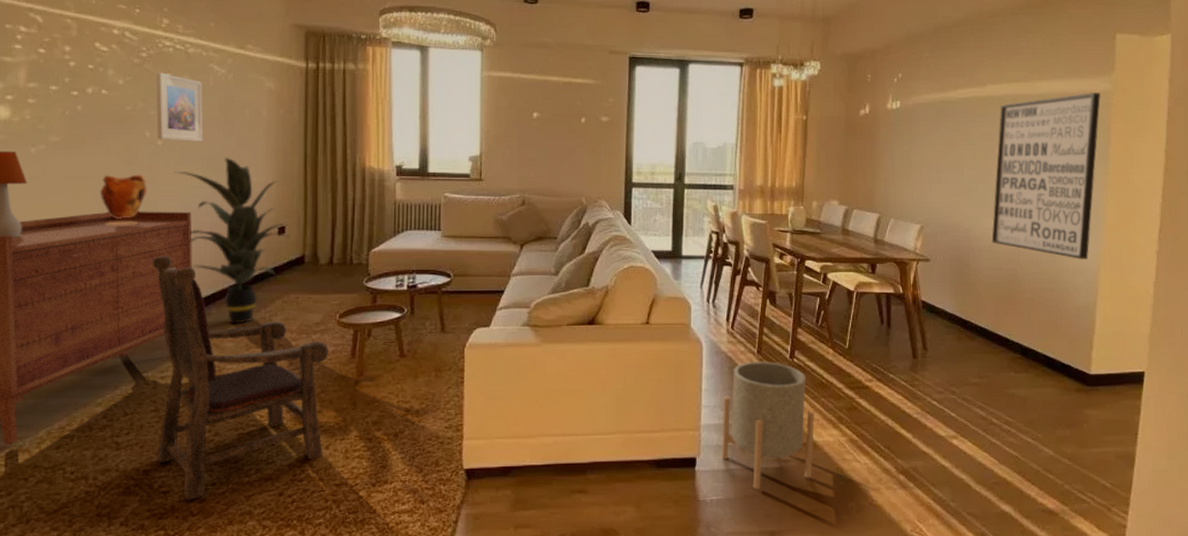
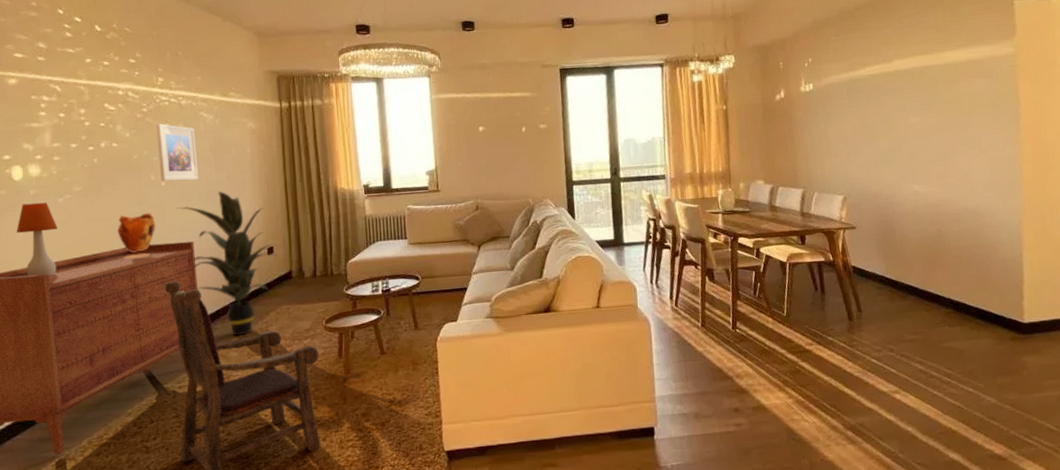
planter: present [721,362,815,489] -> none [674,333,764,453]
wall art: present [991,93,1100,259] -> none [908,57,1010,215]

